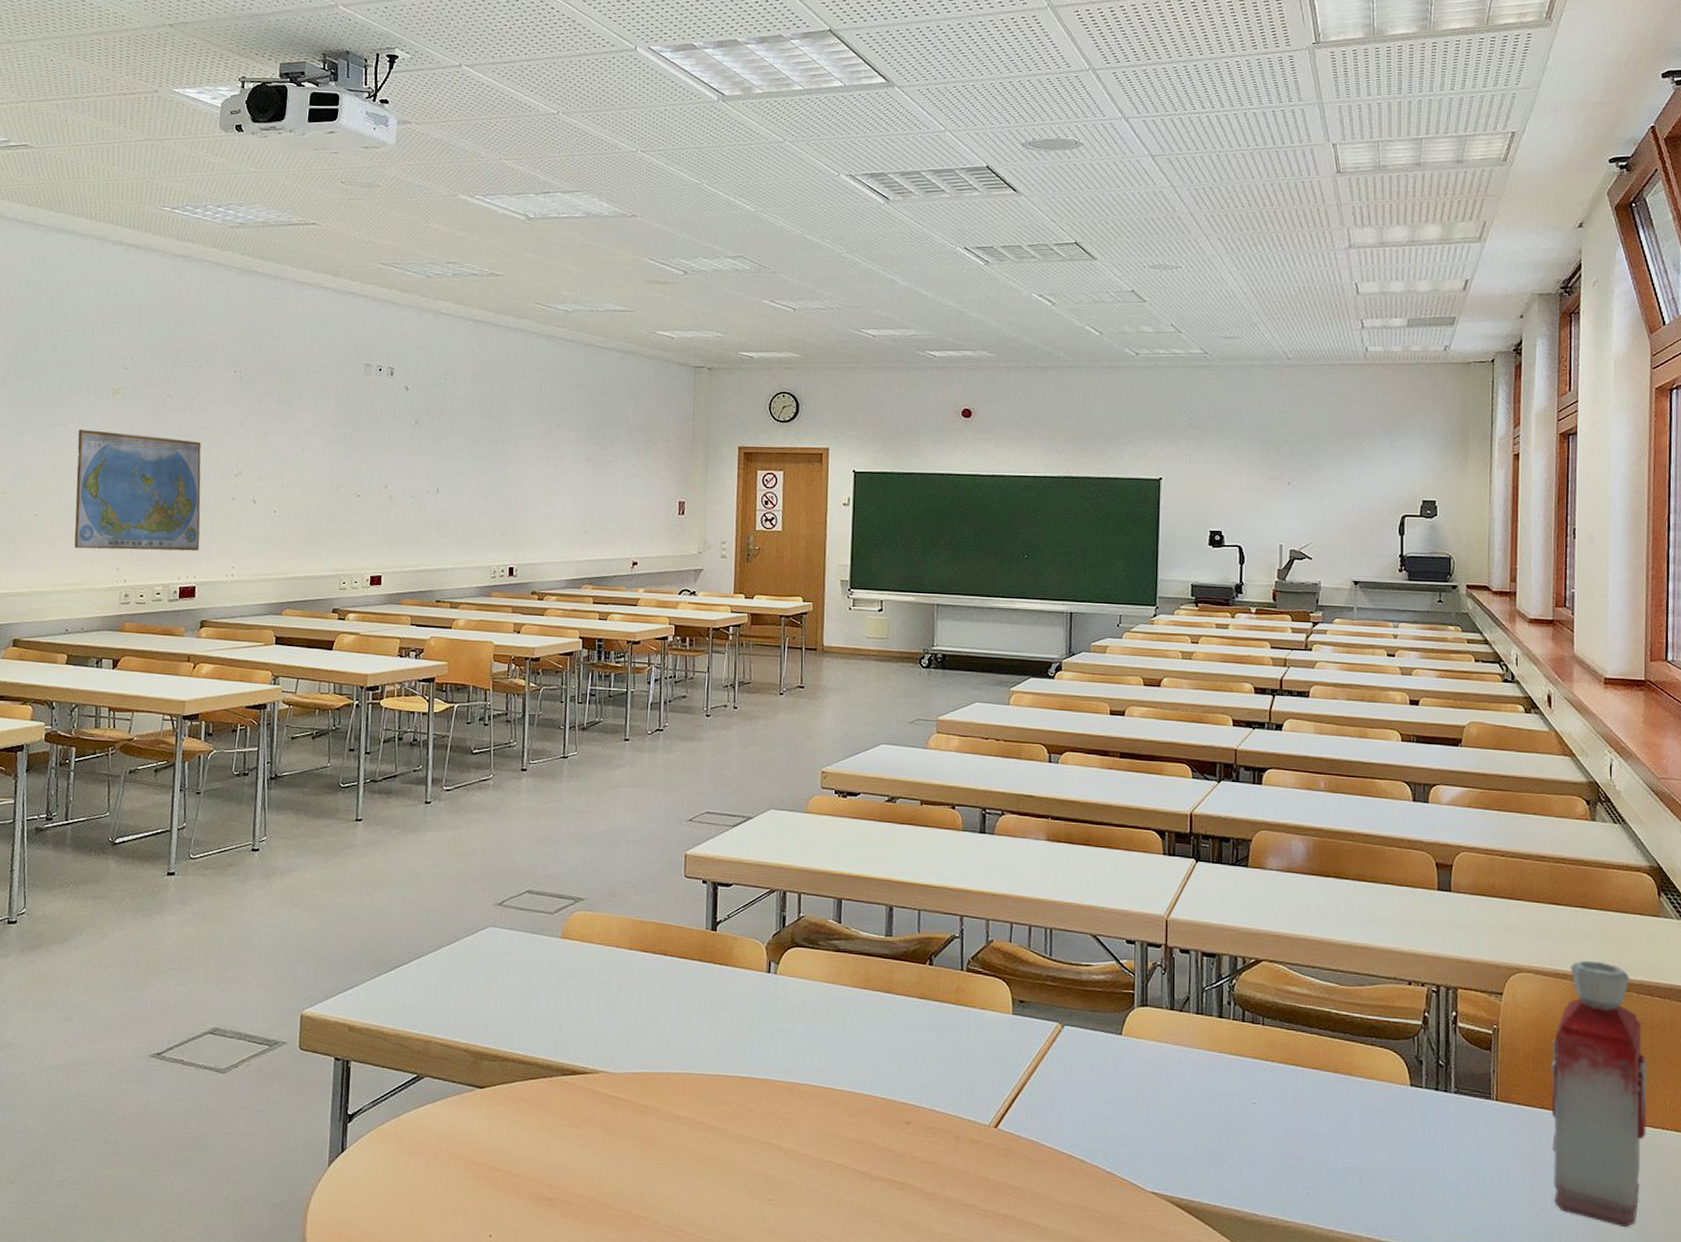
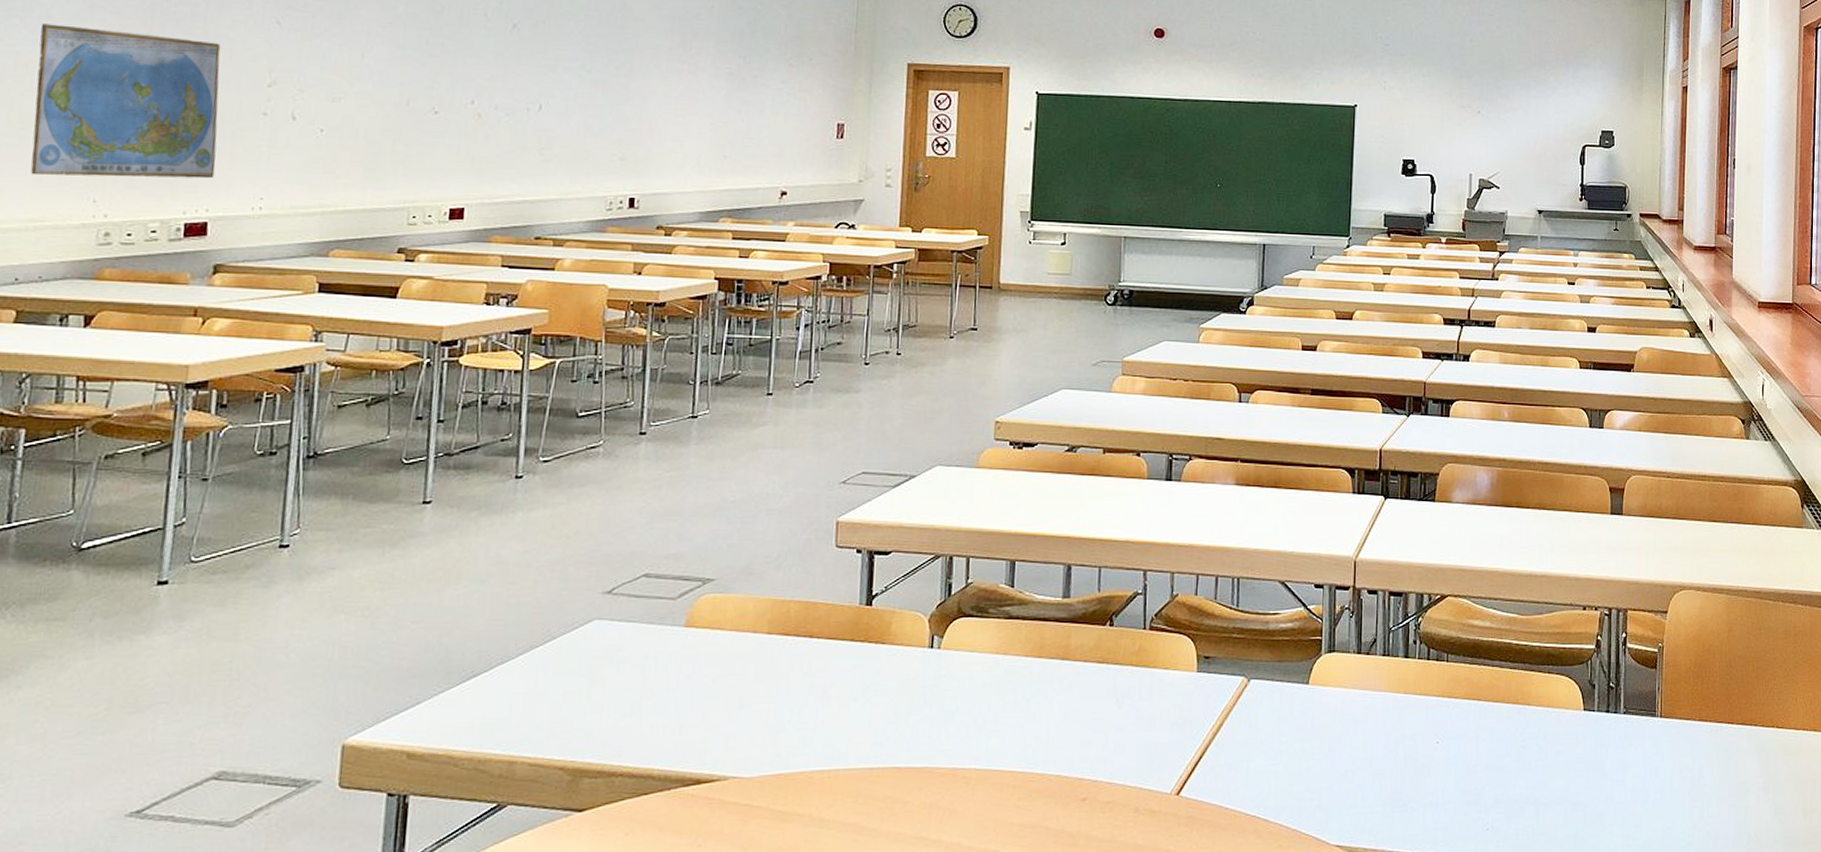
bottle: present [1550,960,1647,1227] -> none [1708,574,1790,828]

